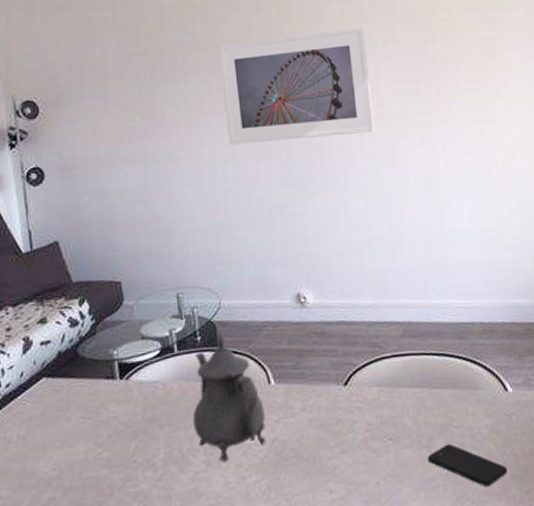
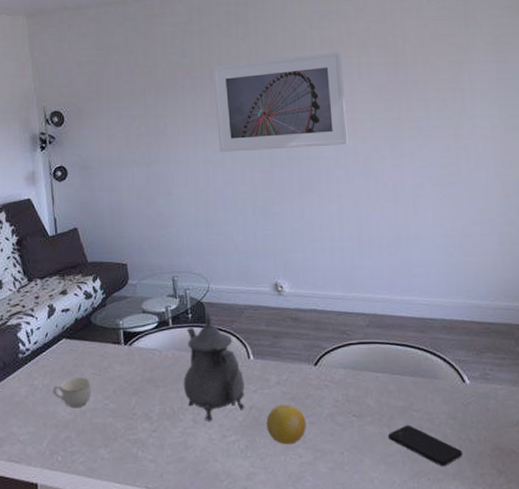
cup: none [31,421,80,462] -> present [53,376,92,409]
fruit: none [291,433,337,481] -> present [266,404,306,445]

